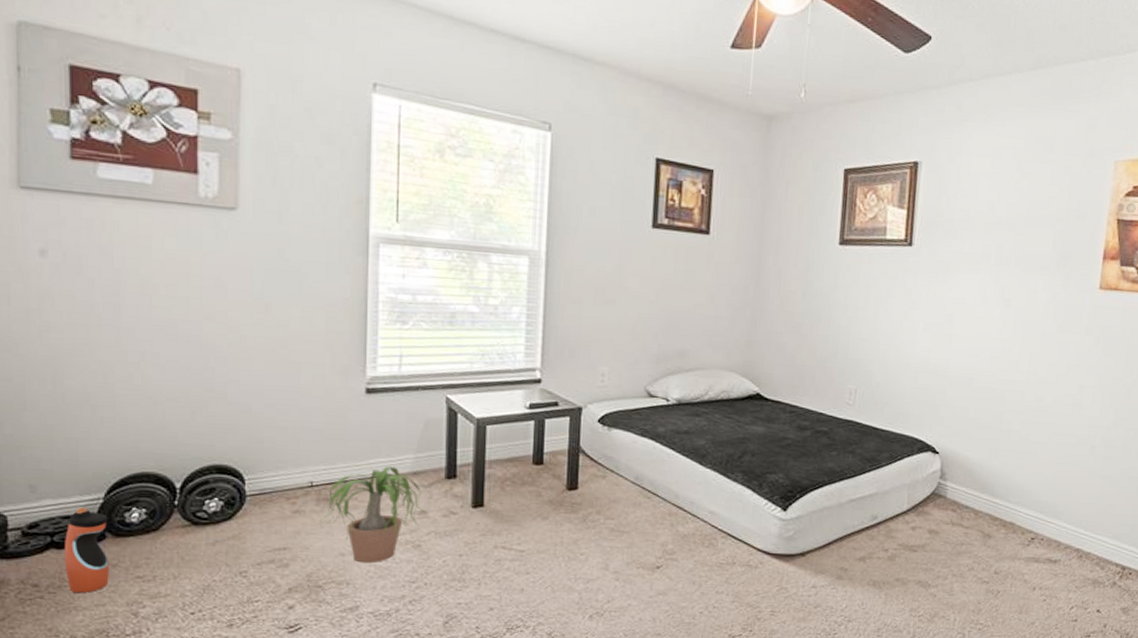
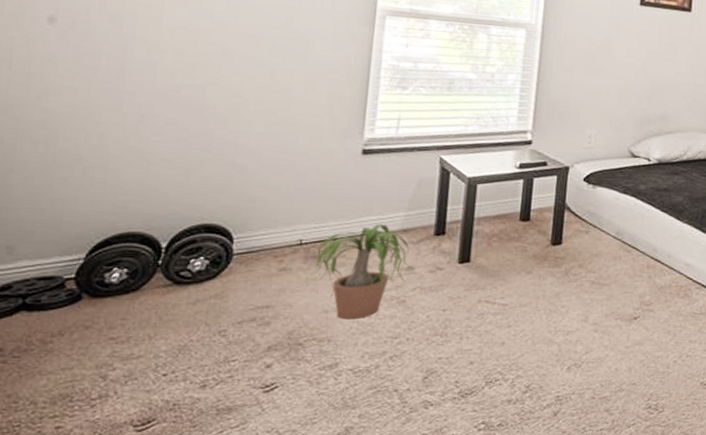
water bottle: present [64,507,109,593] -> none [34,268,87,356]

